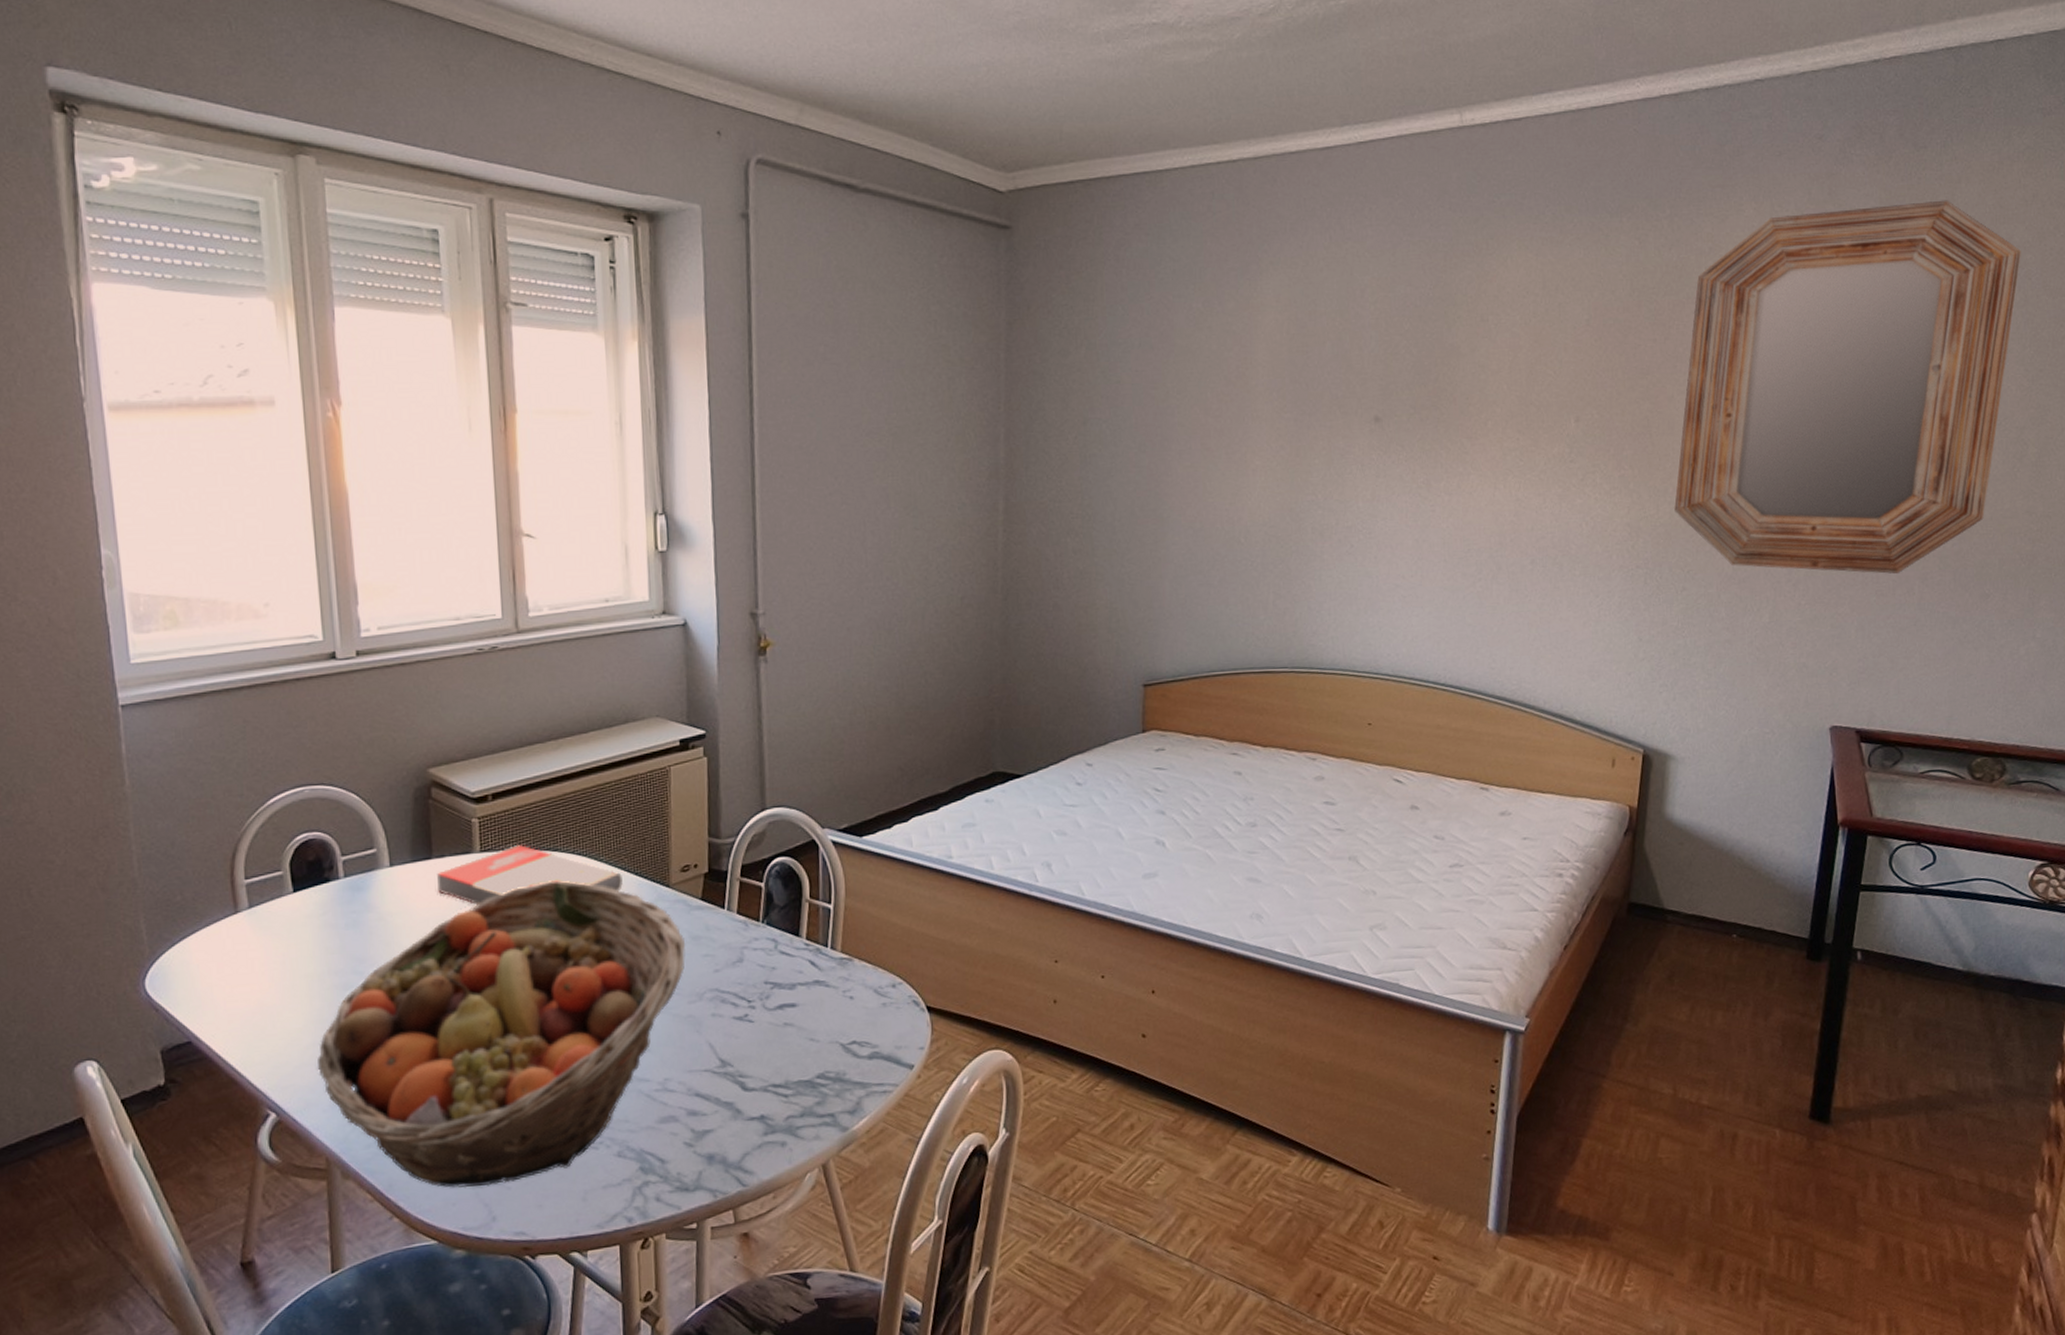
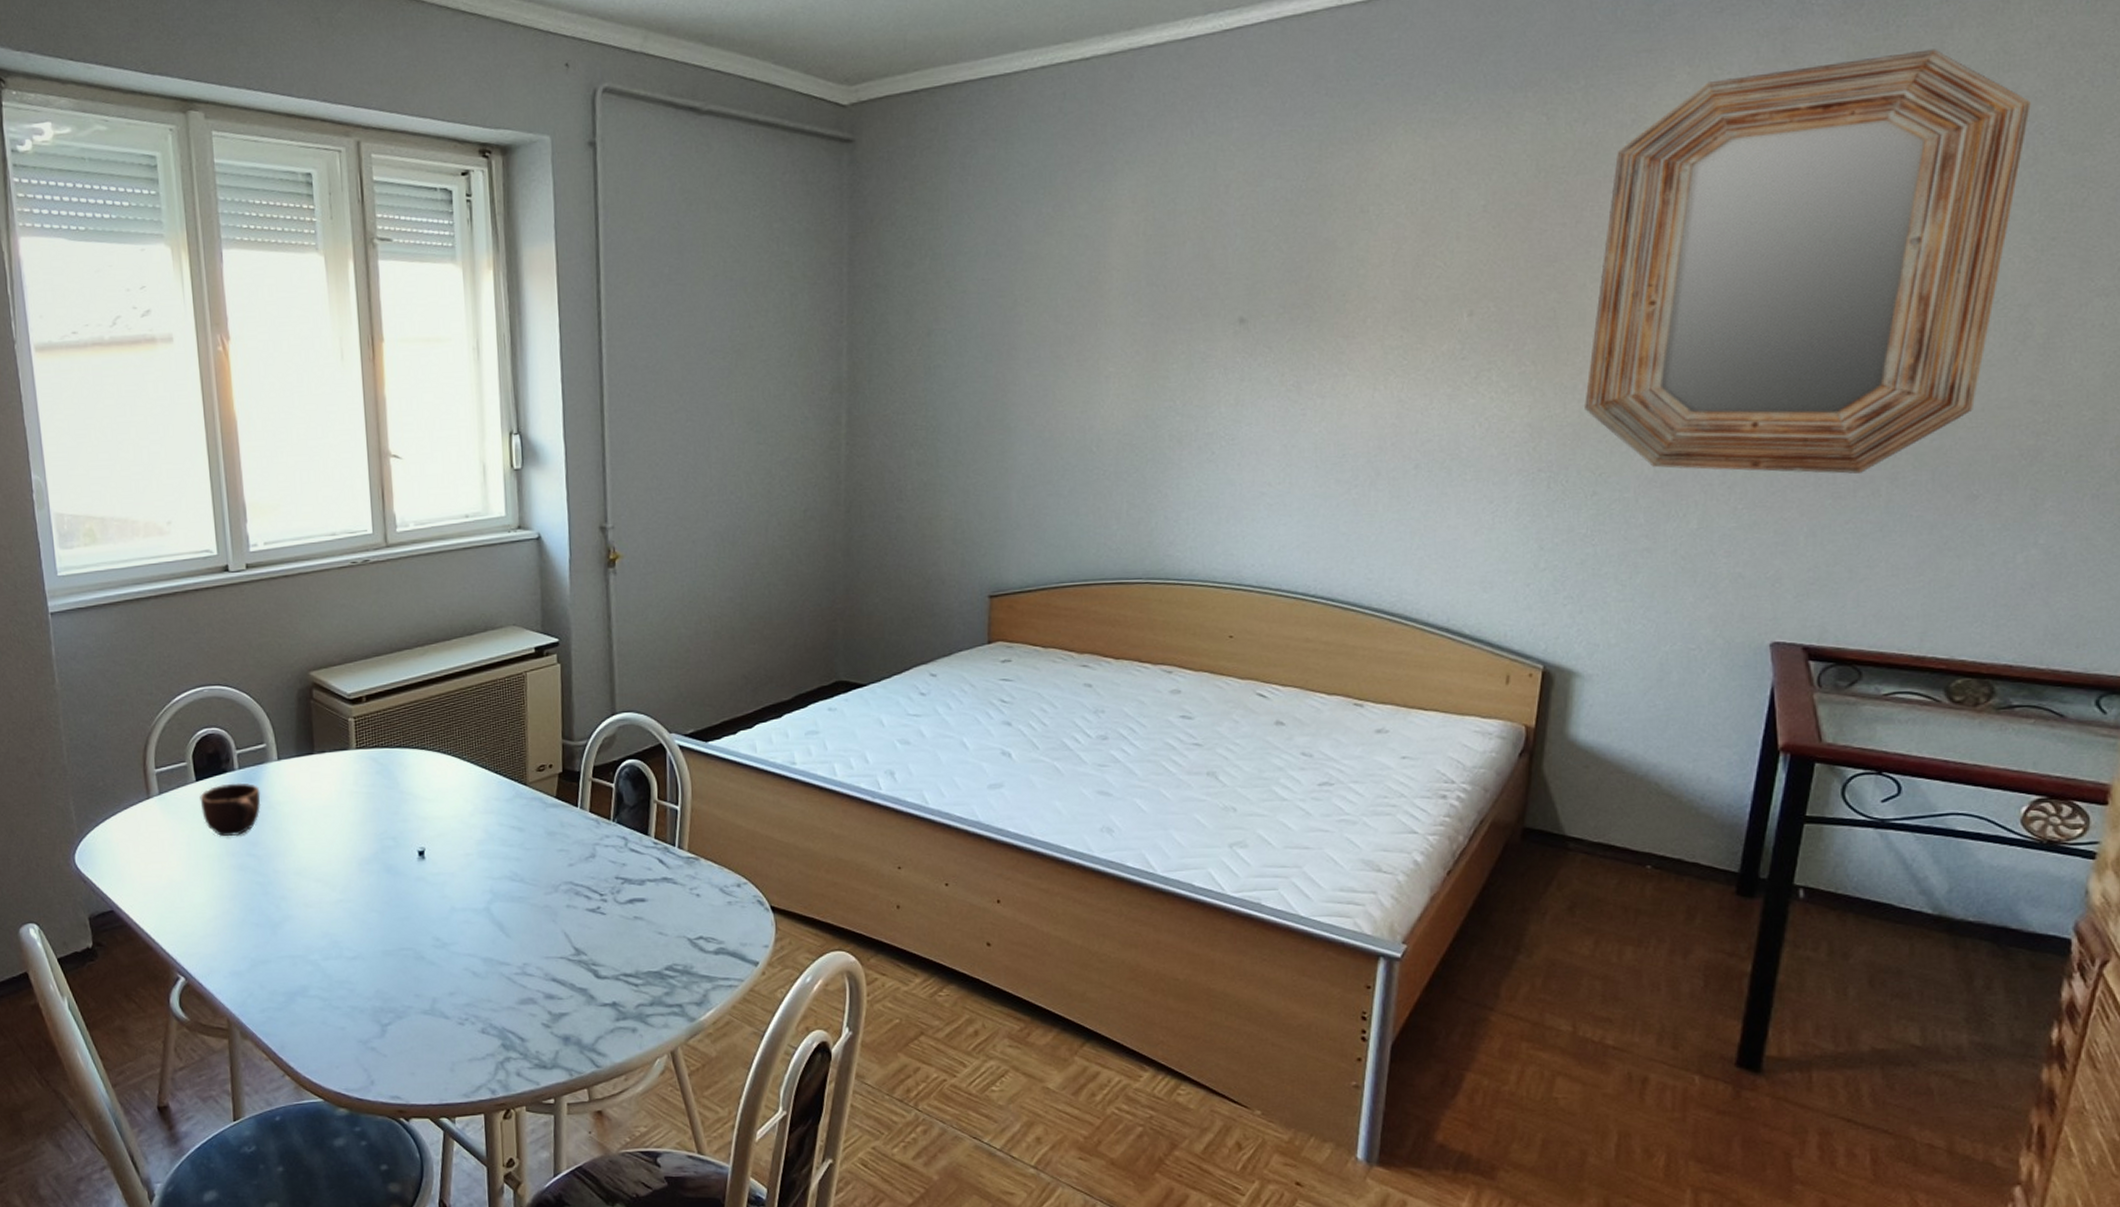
mug: none [298,892,370,953] -> present [200,783,261,837]
fruit basket: present [318,880,686,1188] -> none [219,776,542,1053]
book: present [437,845,623,904] -> none [319,743,484,797]

